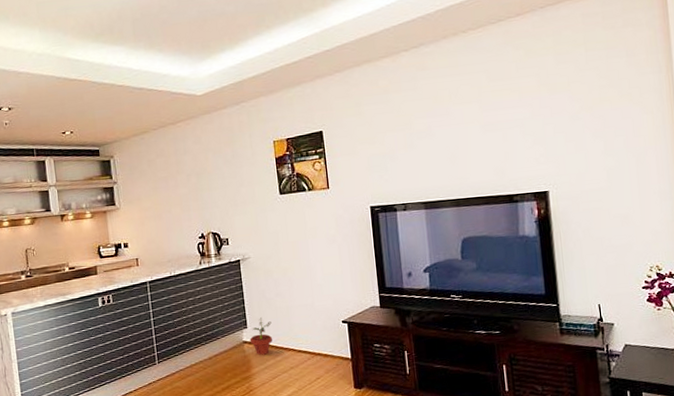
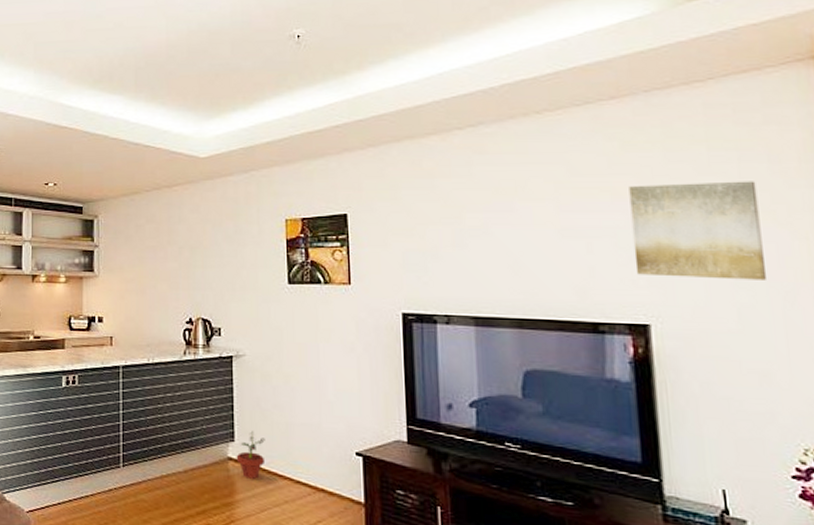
wall art: none [531,72,627,154] -> present [629,181,768,280]

